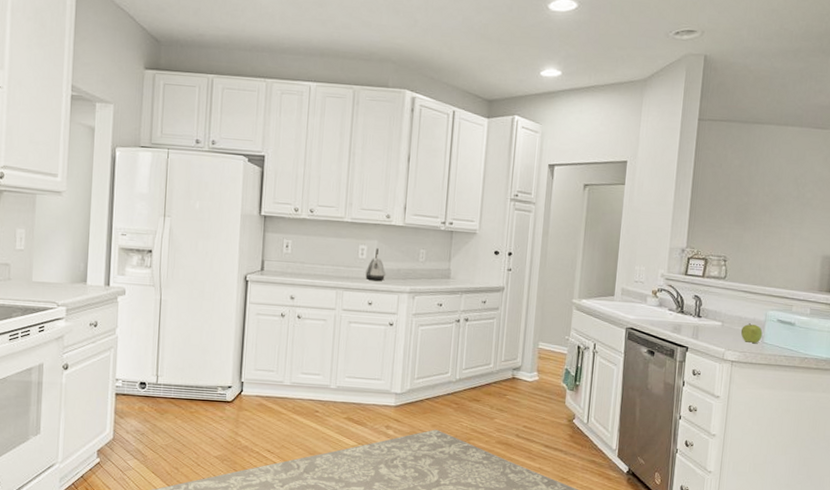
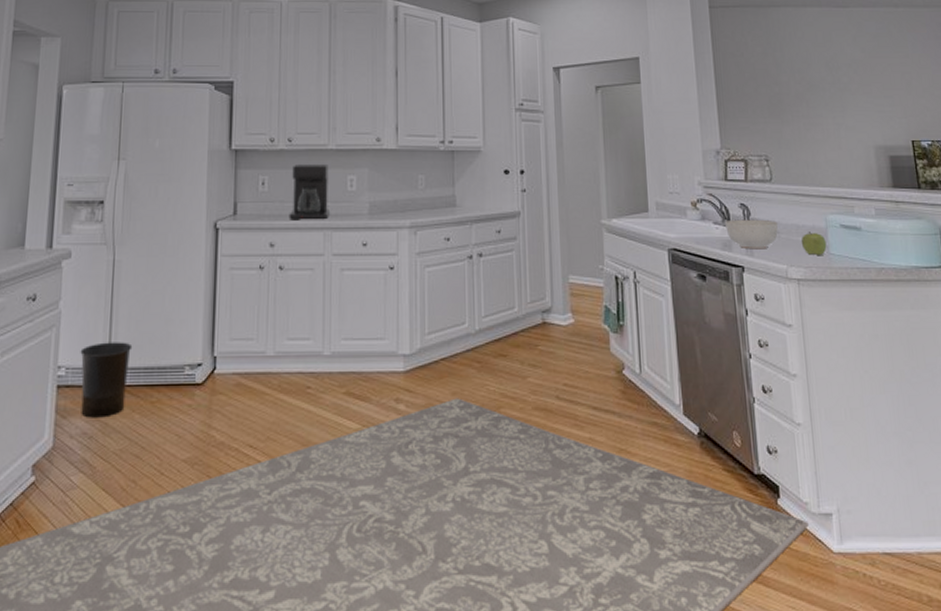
waste bin: none [134,363,176,420] -> present [80,342,133,418]
coffee maker: none [307,231,344,281] -> present [289,163,329,220]
kettle: present [364,248,386,282] -> none [355,178,381,217]
bowl: none [678,308,725,335] -> present [724,219,779,250]

